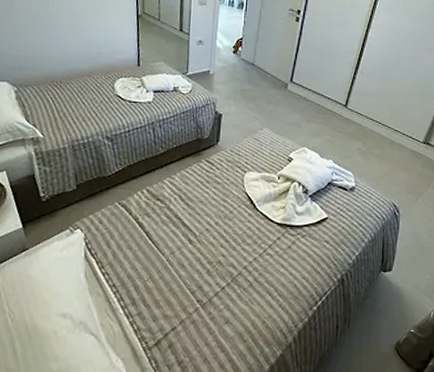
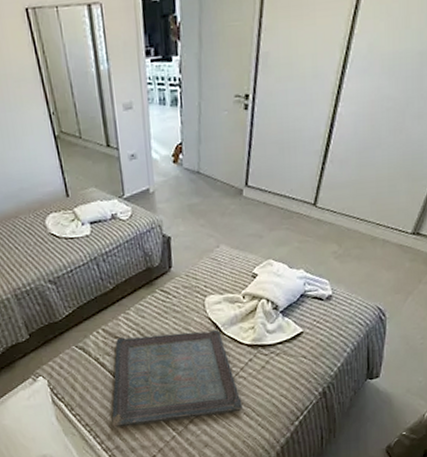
serving tray: none [139,200,266,292] -> present [111,329,242,427]

